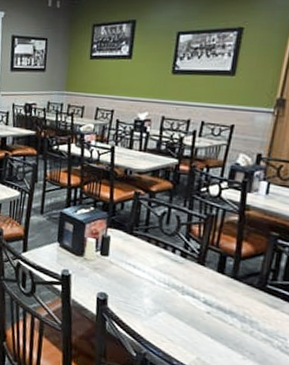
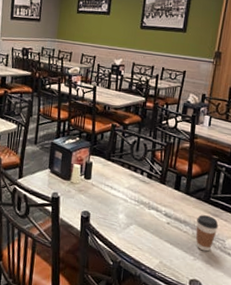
coffee cup: none [245,305,278,351] -> present [195,215,219,252]

